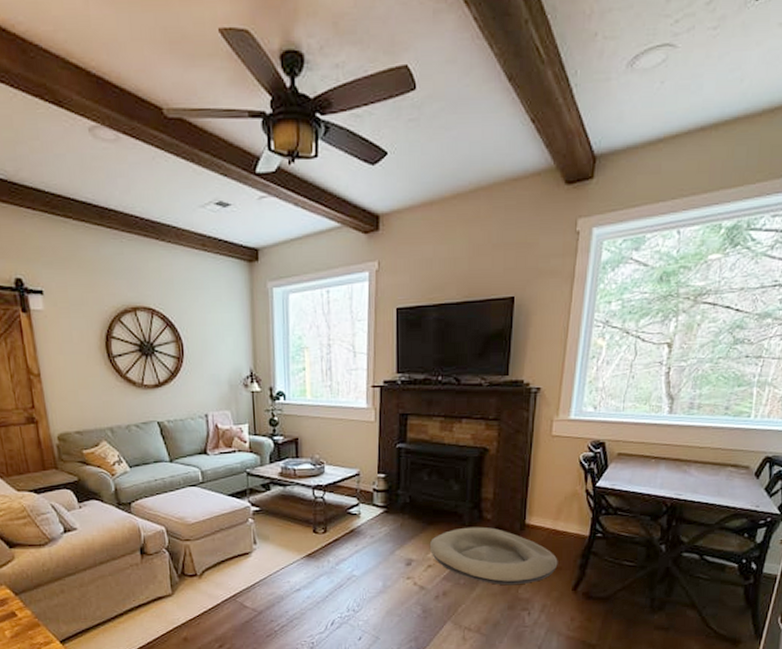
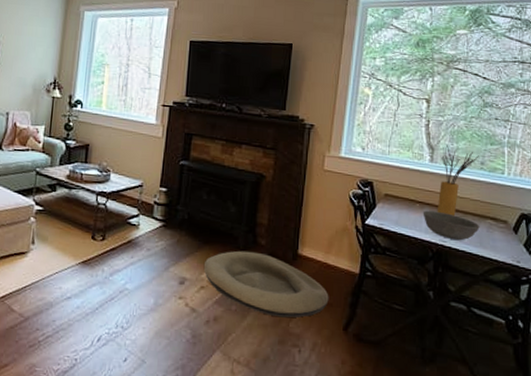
bowl: none [658,464,719,492] -> present [423,210,480,241]
vase: none [673,391,725,468] -> present [437,144,480,216]

